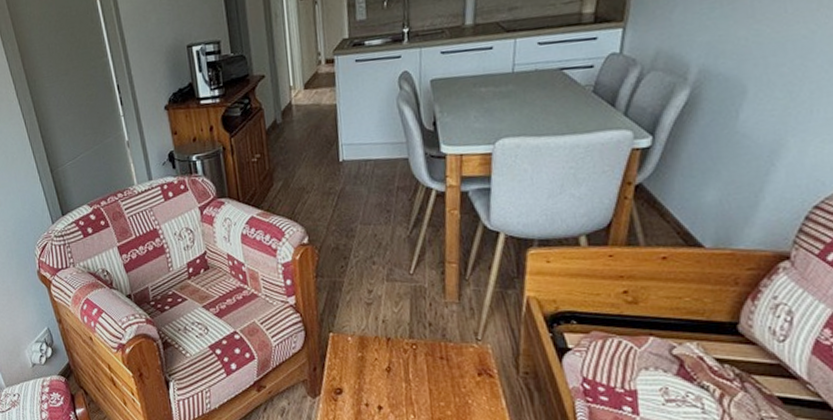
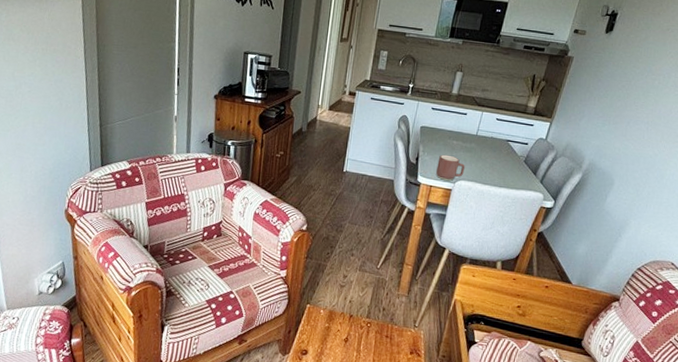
mug: none [463,108,506,143] -> present [435,154,465,181]

